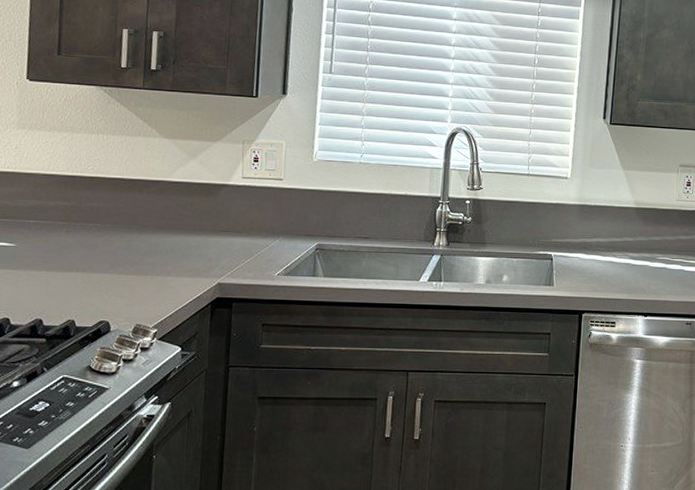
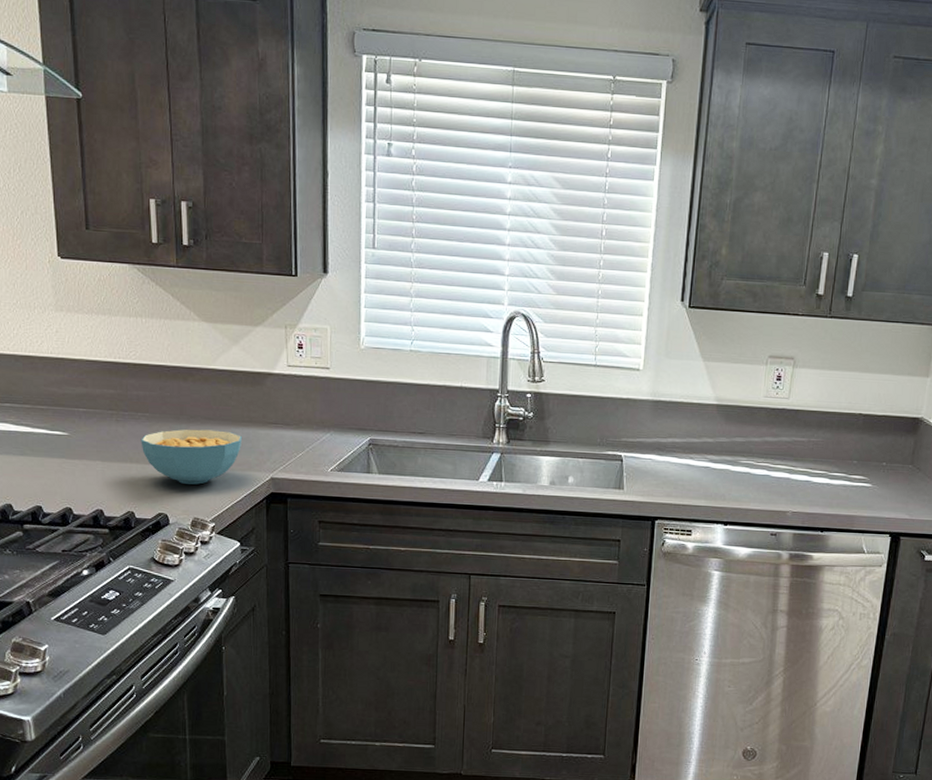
cereal bowl: none [89,238,192,292] -> present [141,429,242,485]

